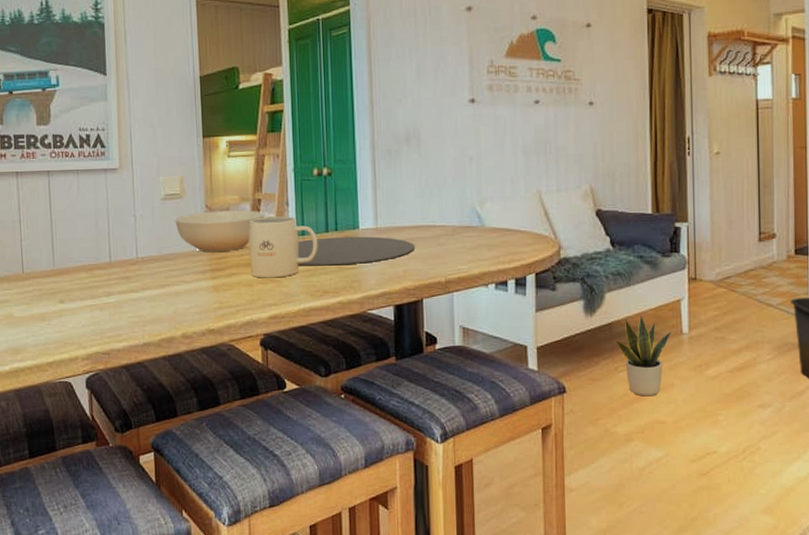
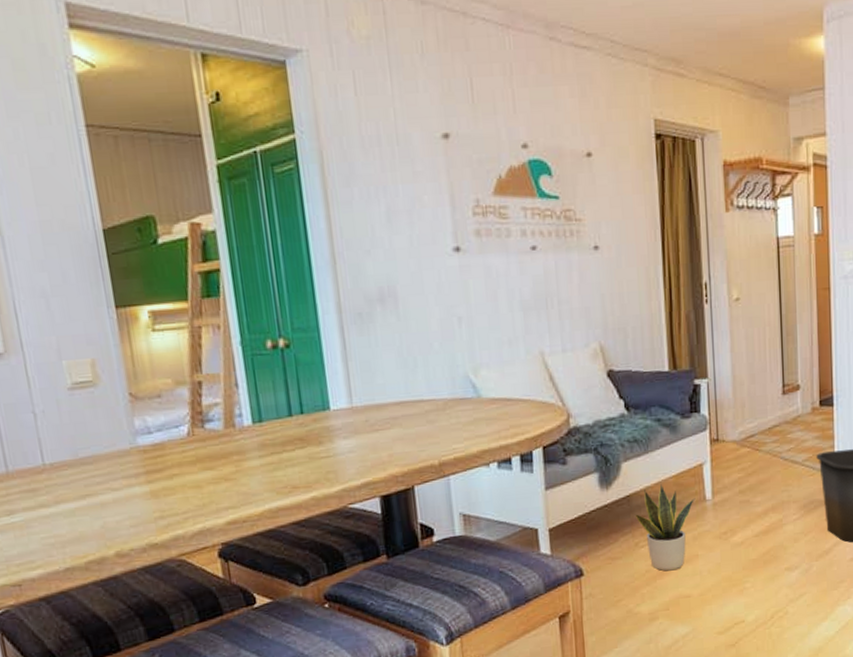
bowl: present [174,210,265,253] -> none [88,396,210,452]
mug: present [248,216,318,278] -> none [189,400,281,478]
placemat: present [297,236,415,266] -> none [255,417,400,459]

